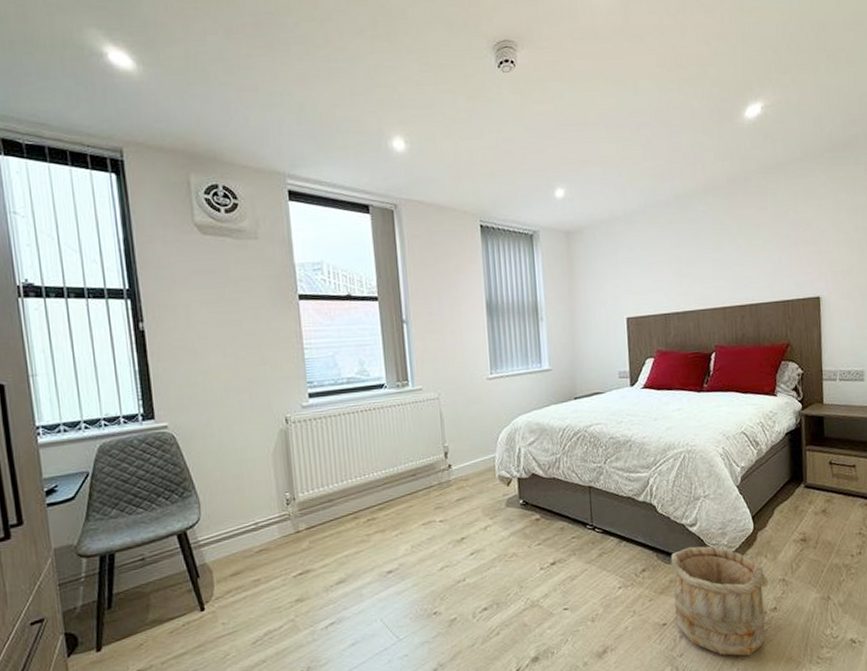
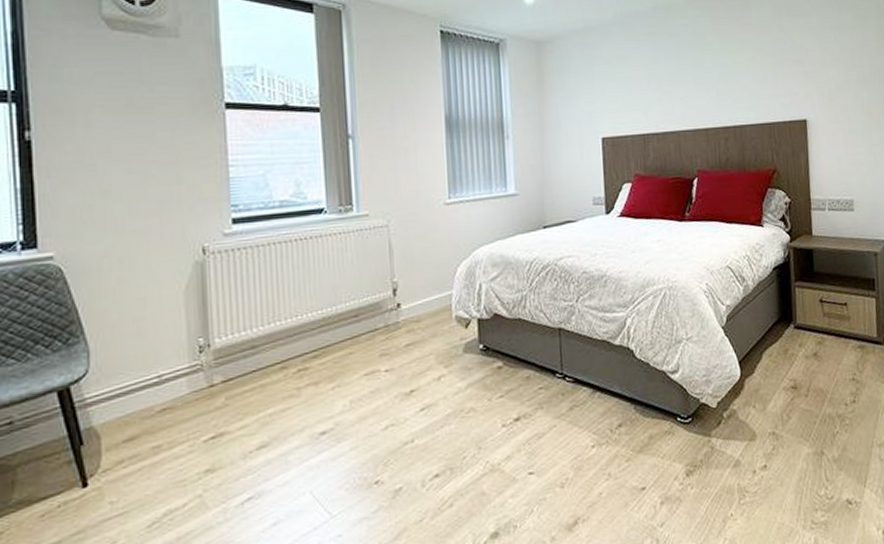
wooden bucket: present [670,546,765,656] -> none [650,396,755,524]

